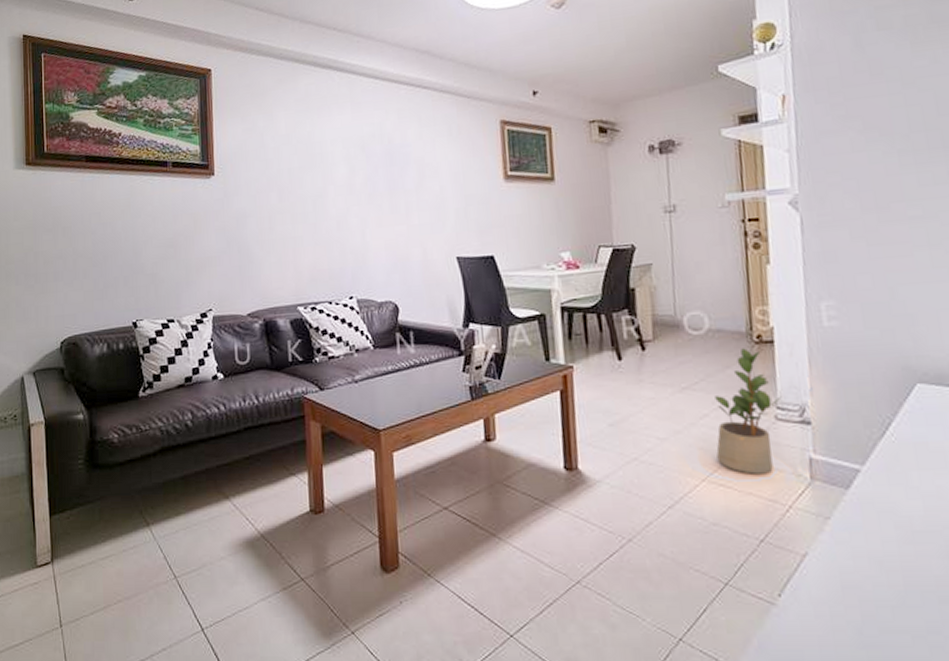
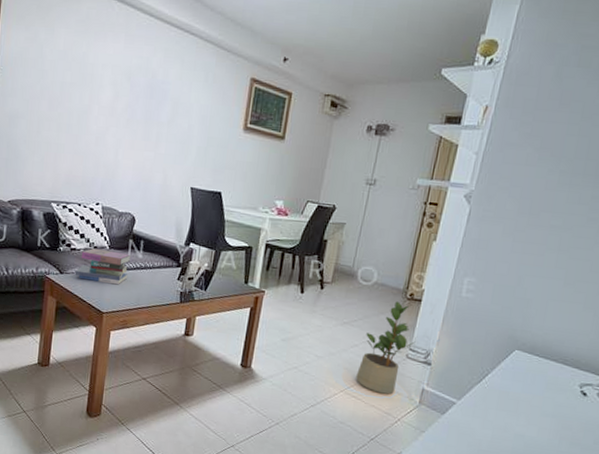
books: none [337,351,402,393] -> present [75,248,132,285]

